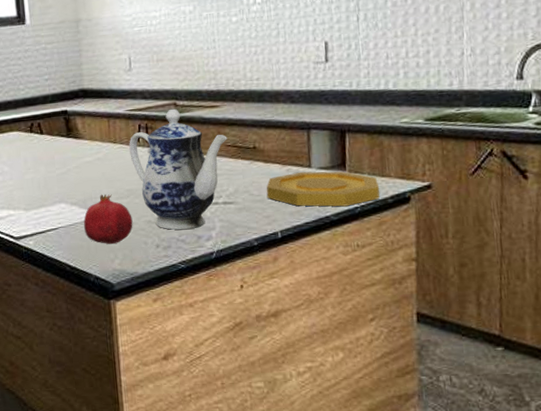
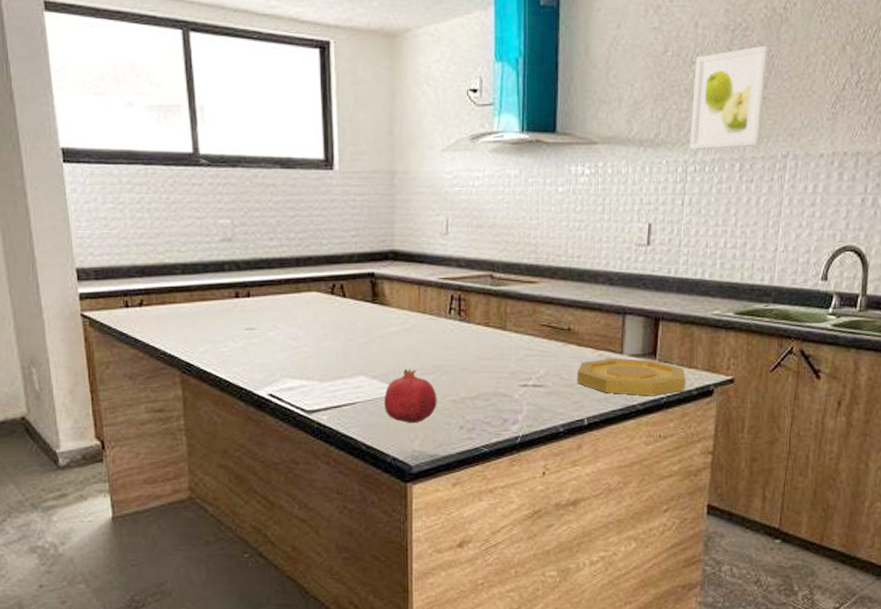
teapot: present [129,108,227,230] -> none [439,281,543,412]

